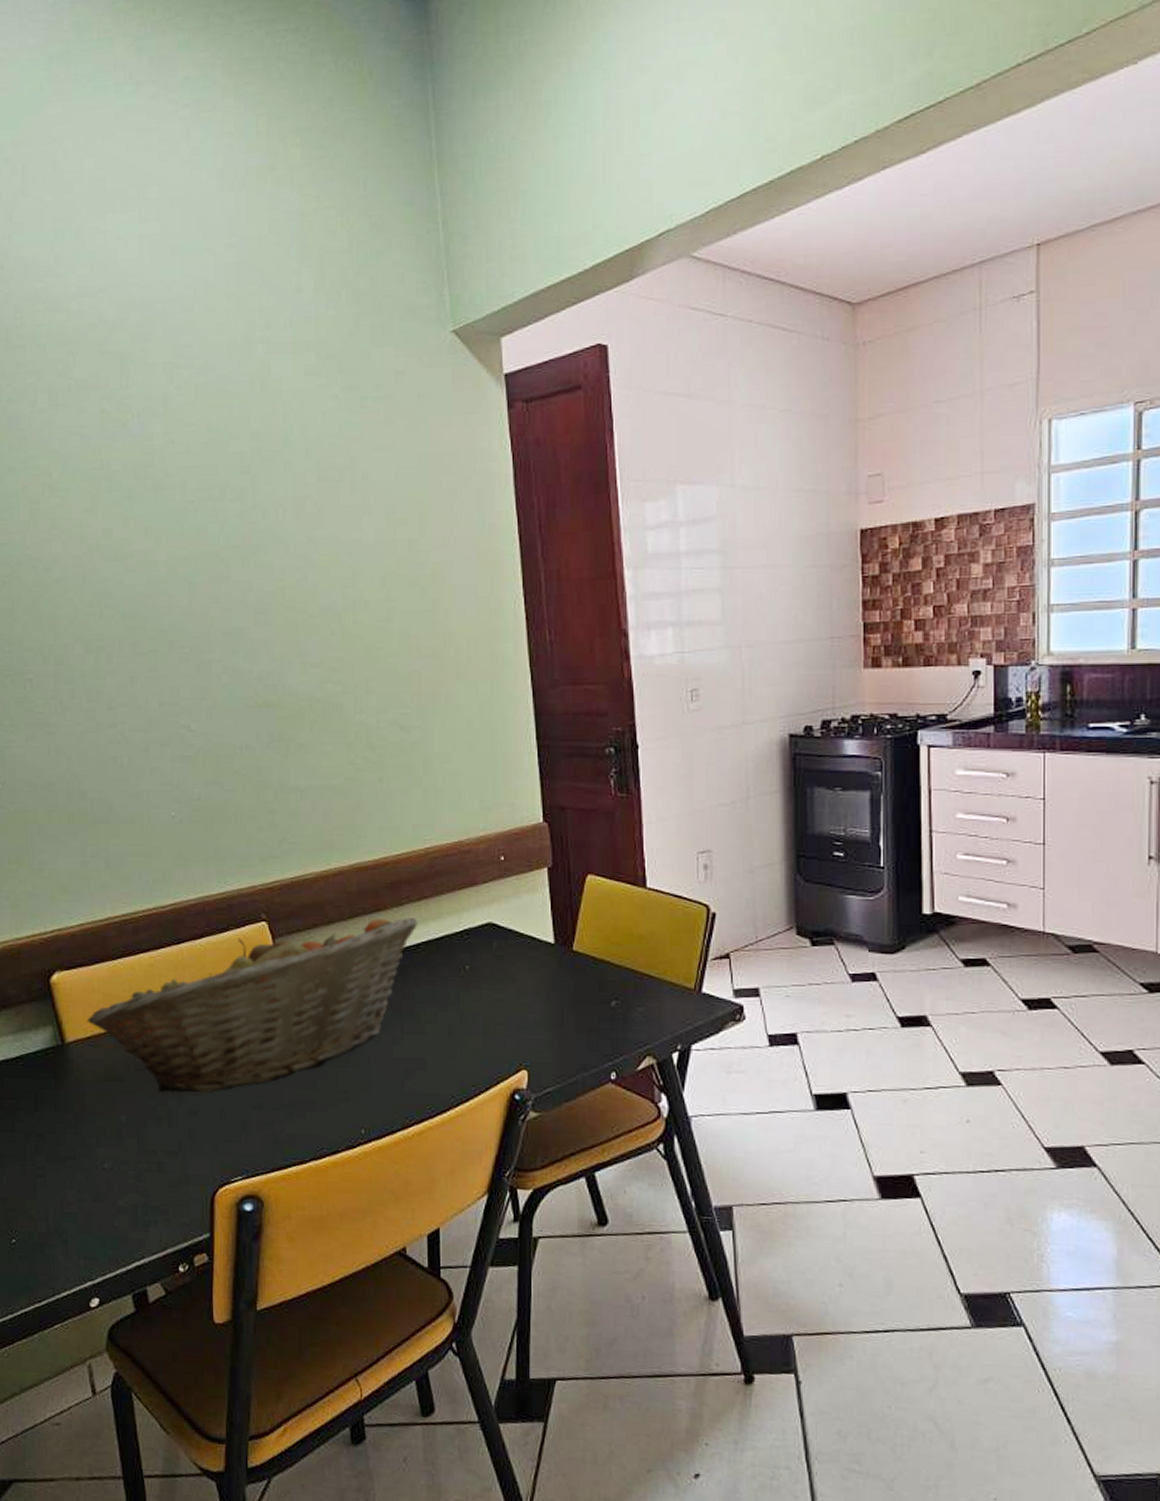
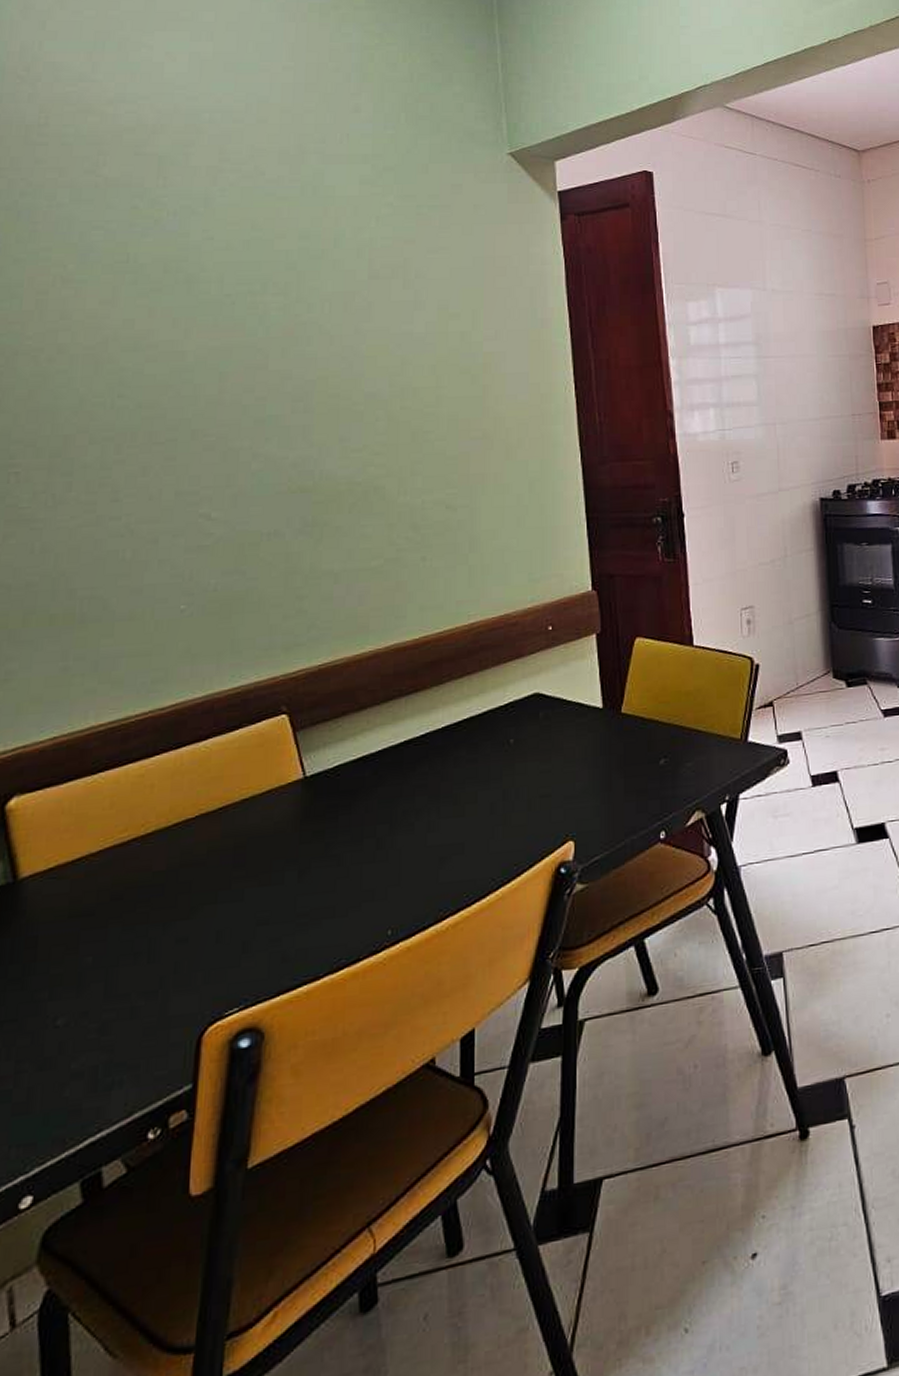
fruit basket: present [87,917,417,1093] -> none [50,695,459,923]

